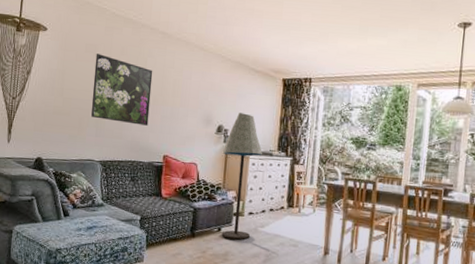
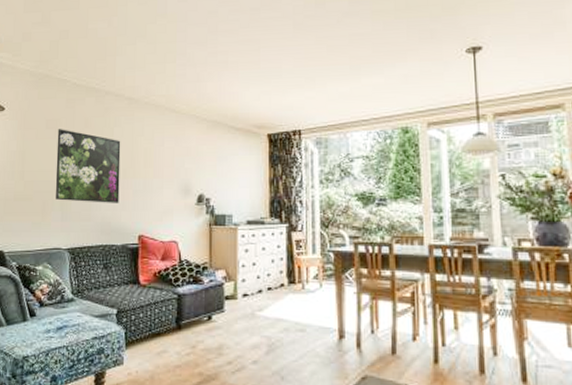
floor lamp: present [221,113,263,240] -> none [207,178,253,329]

